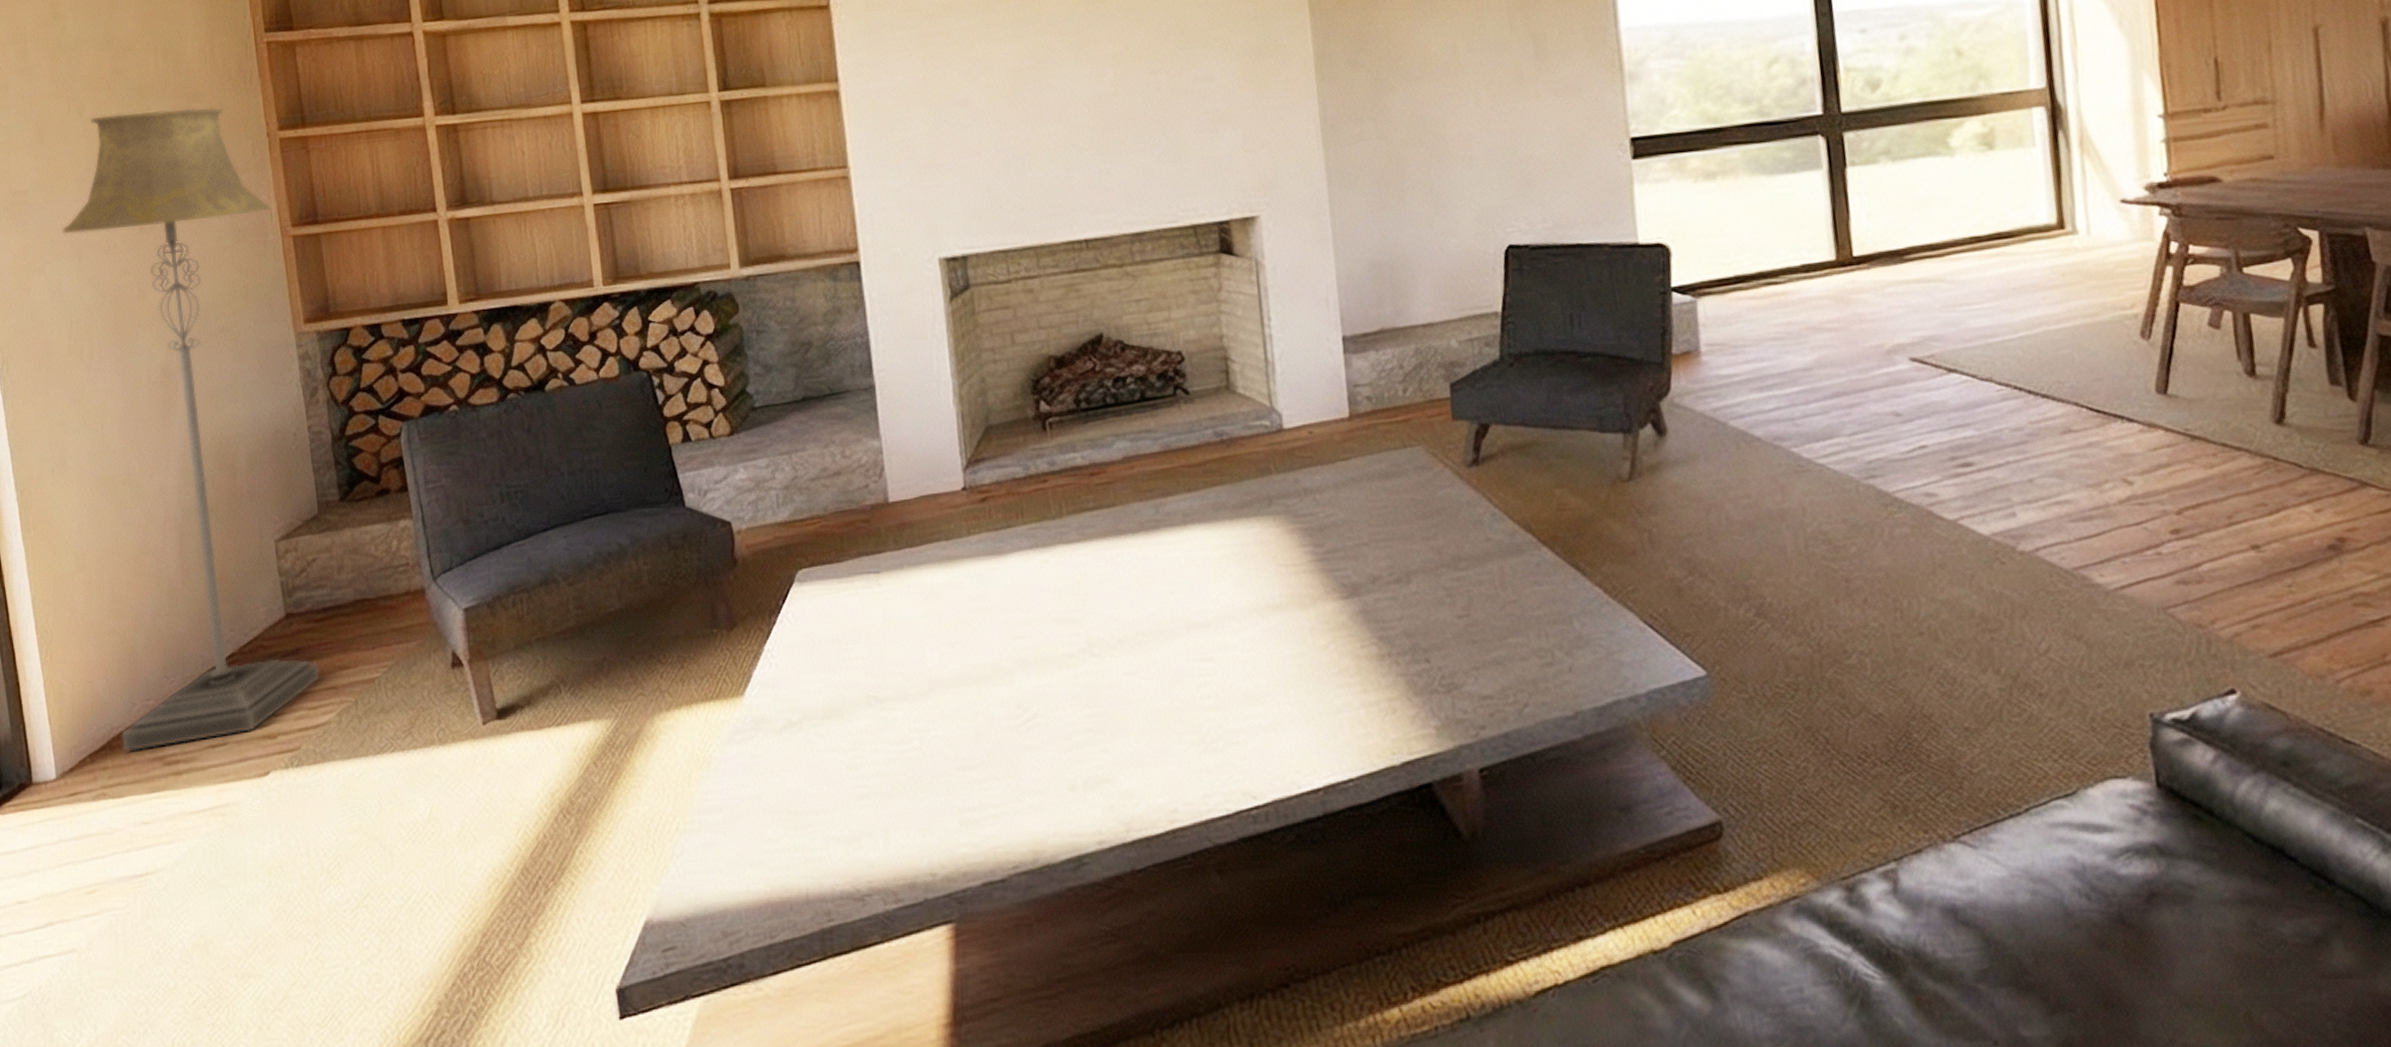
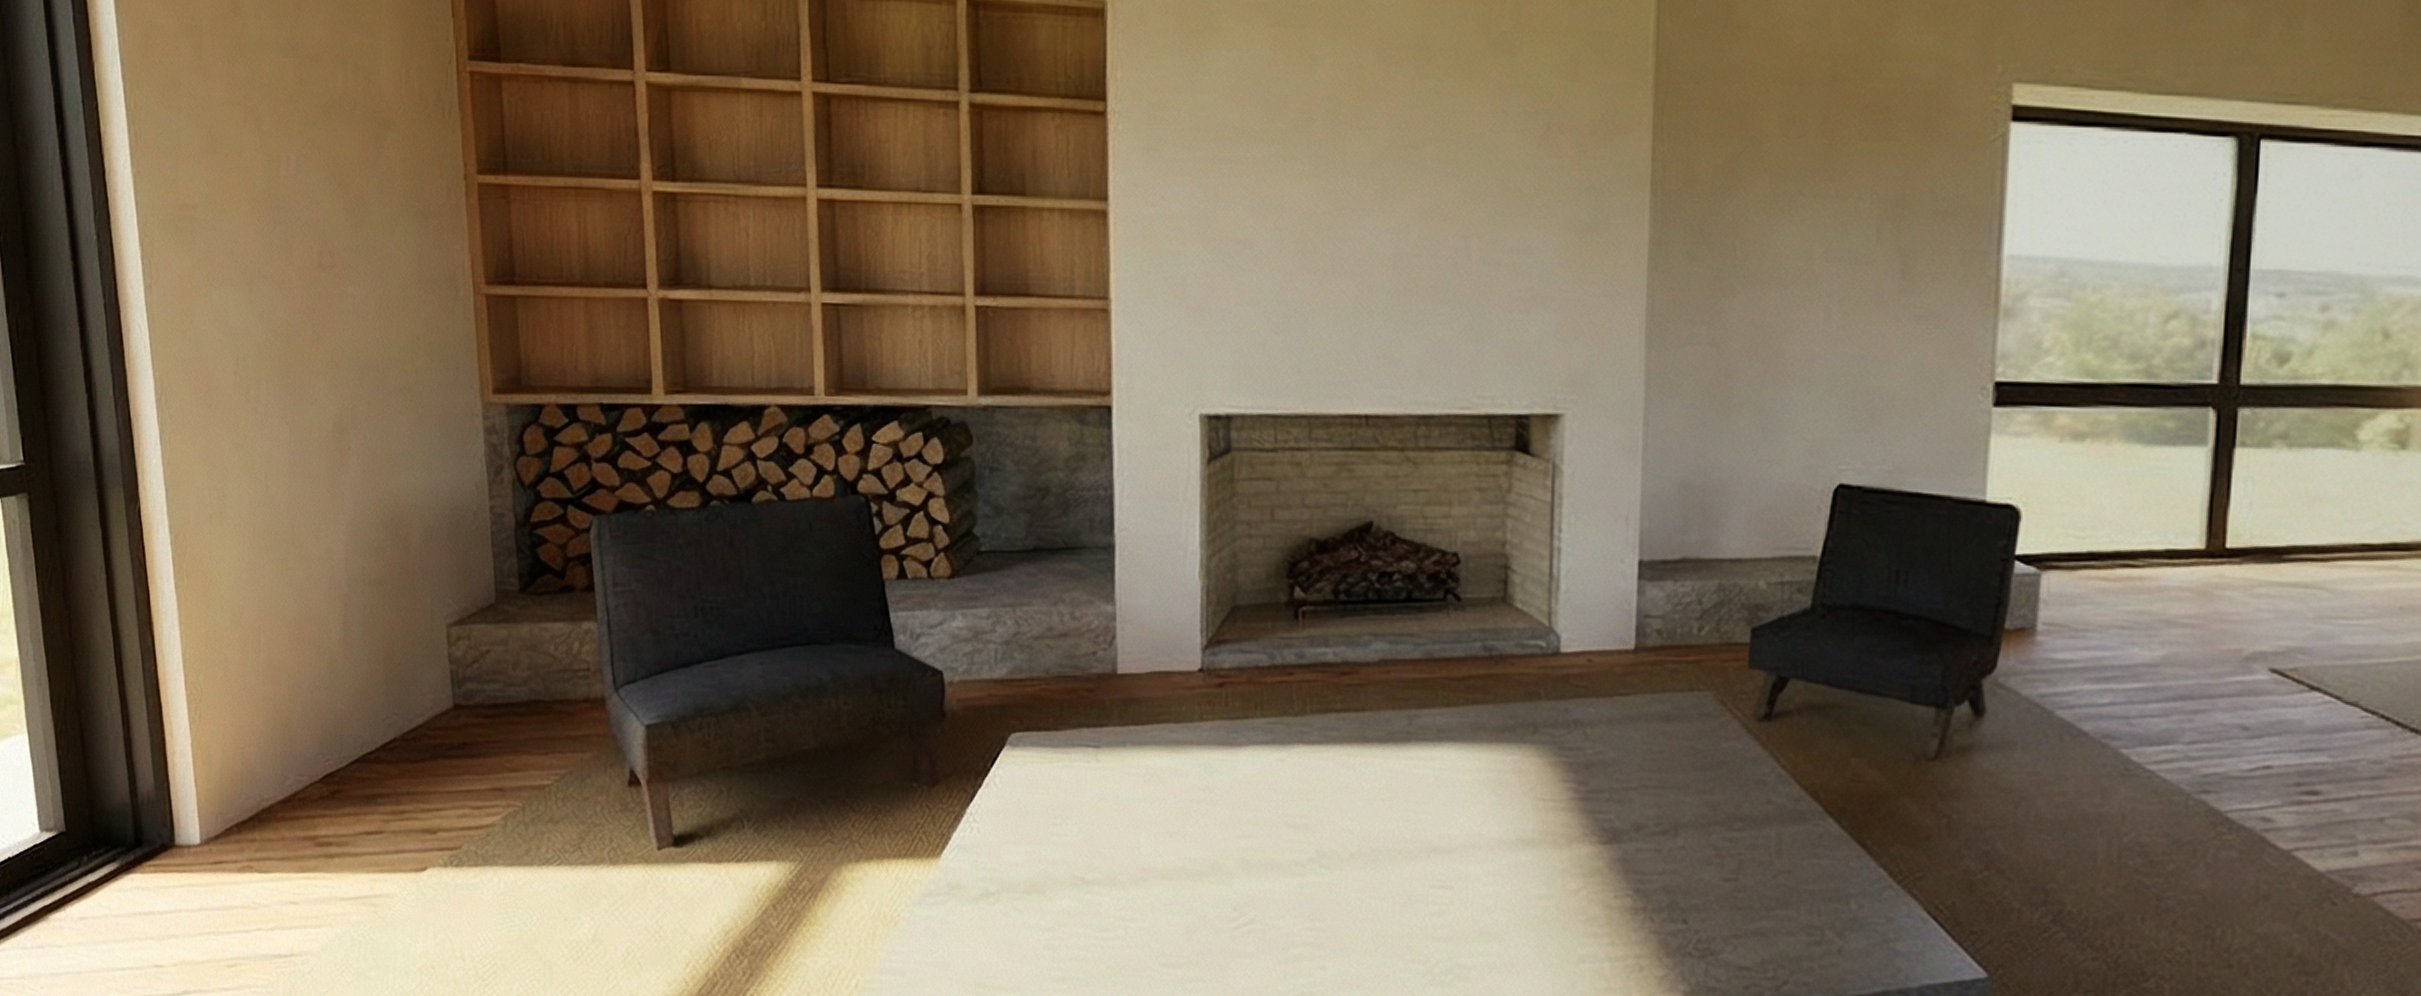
floor lamp: present [62,107,320,752] -> none [232,130,487,827]

